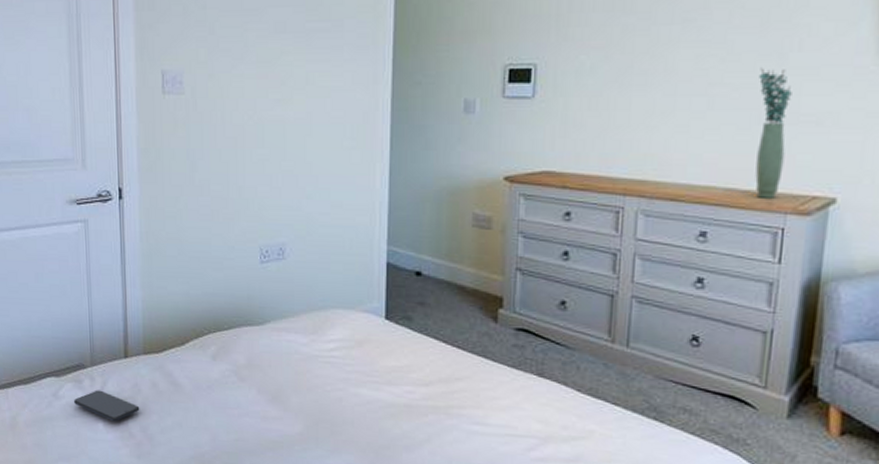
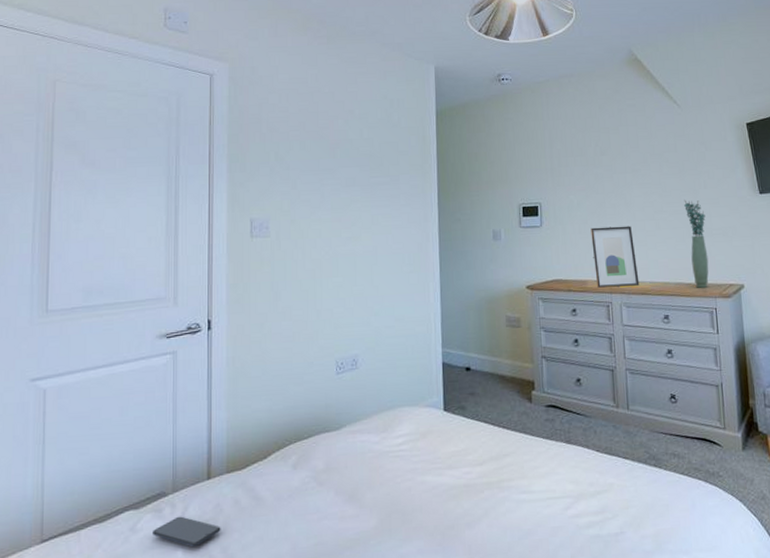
picture frame: none [604,102,670,189] -> present [591,225,640,288]

